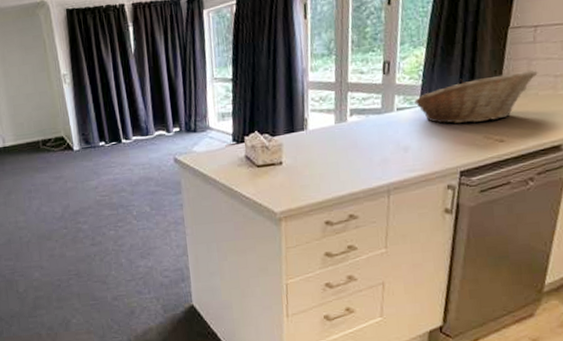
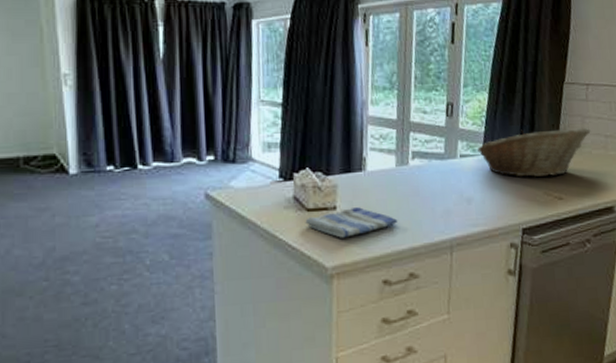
dish towel: none [256,161,338,188] -> present [305,207,398,238]

